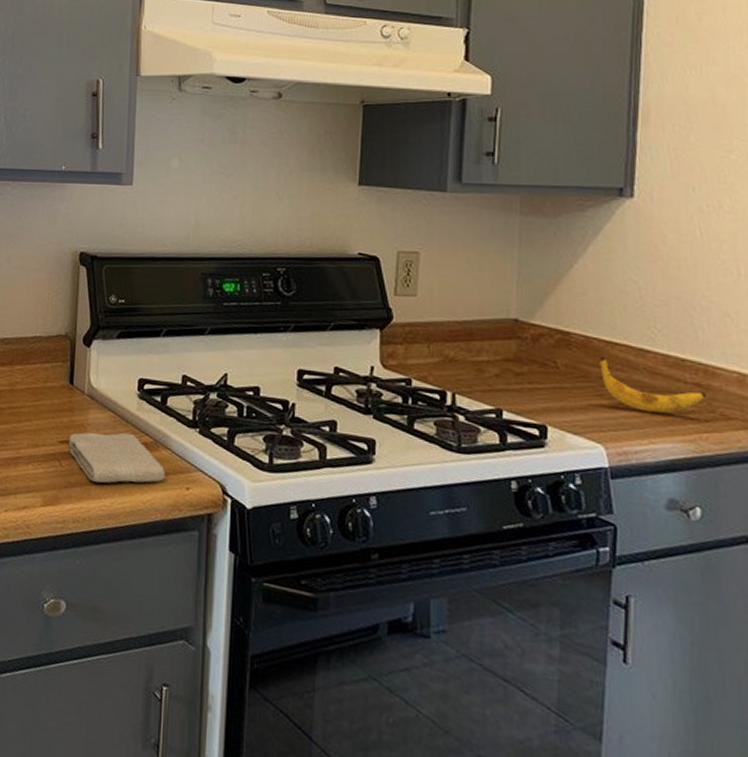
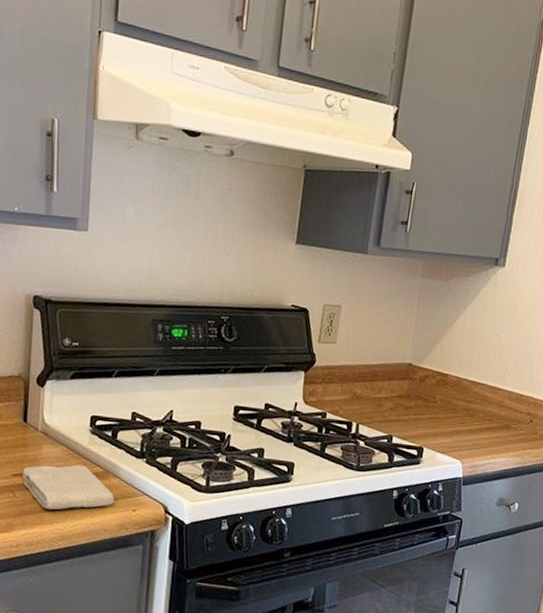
banana: present [600,357,705,413] -> none [465,393,532,435]

